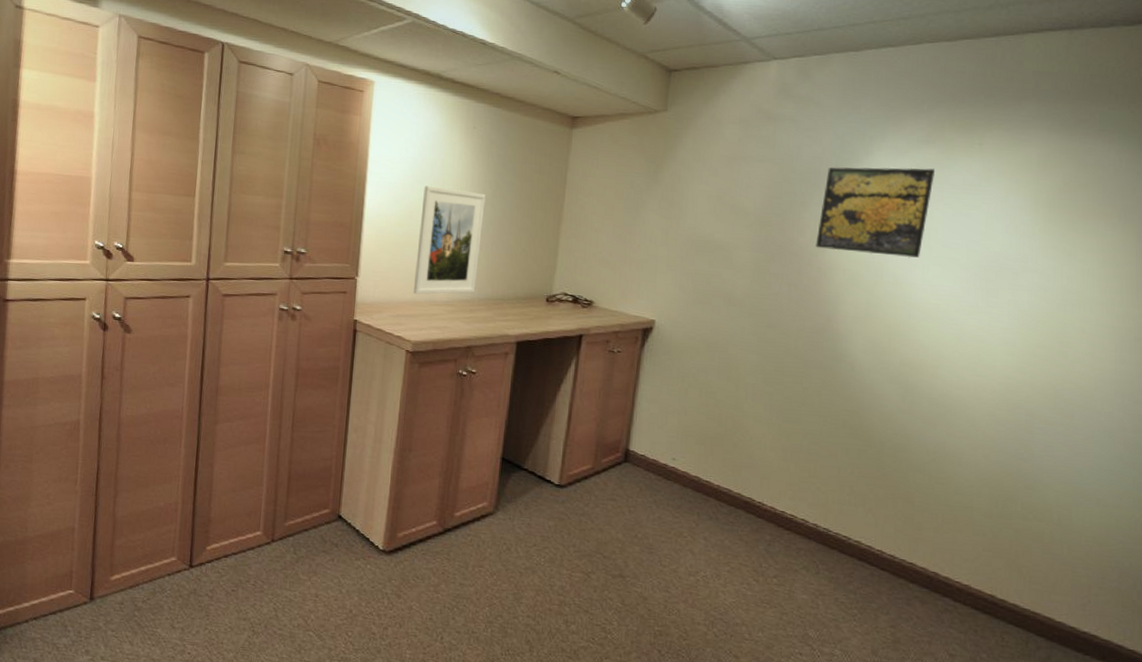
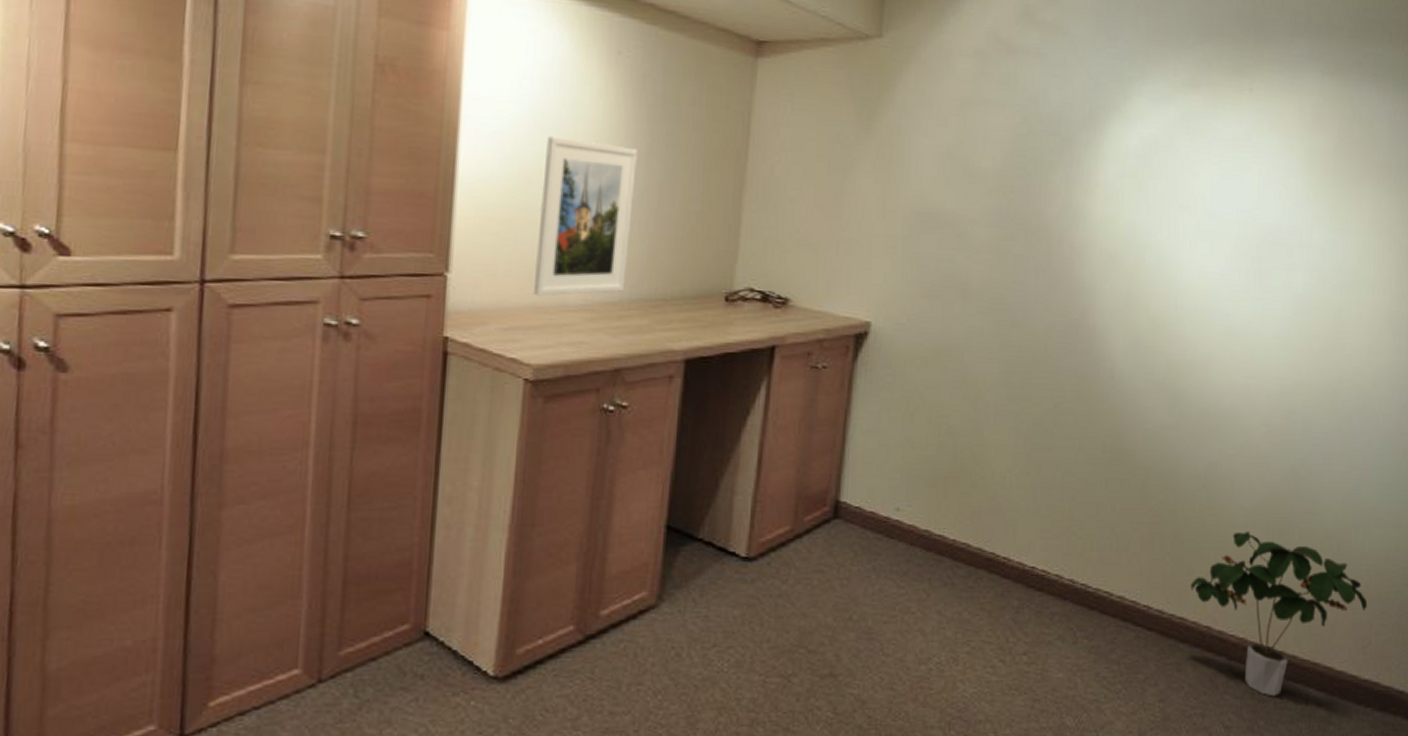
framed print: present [815,166,936,258] -> none [1067,115,1202,233]
potted plant: none [920,499,1088,636] -> present [1190,531,1368,697]

